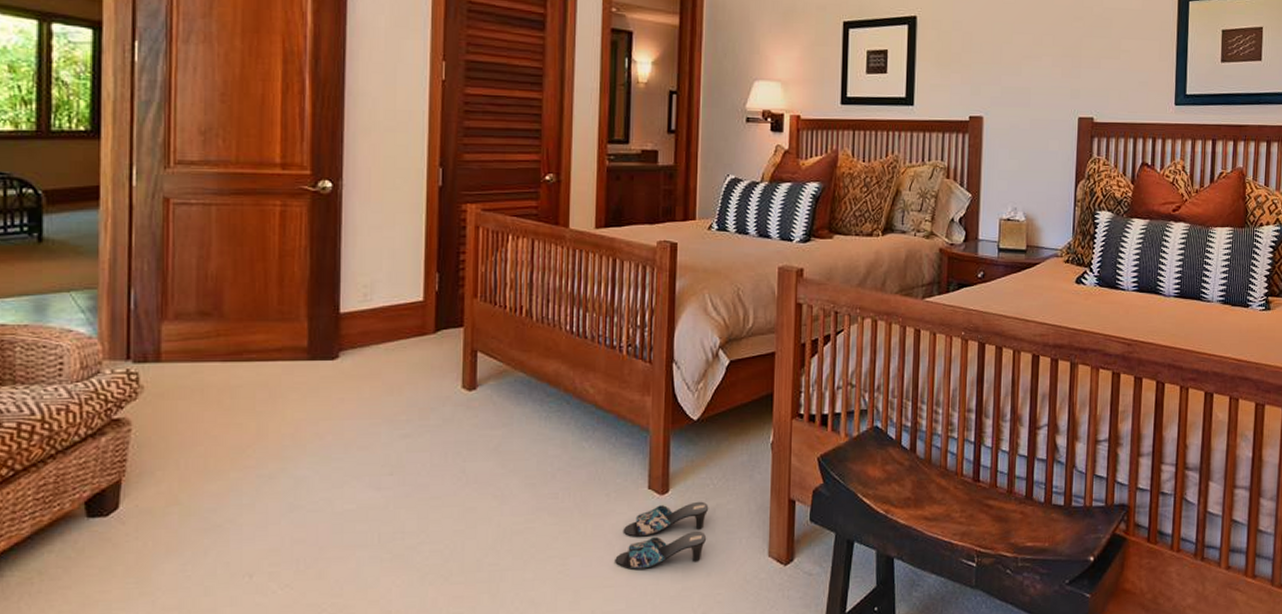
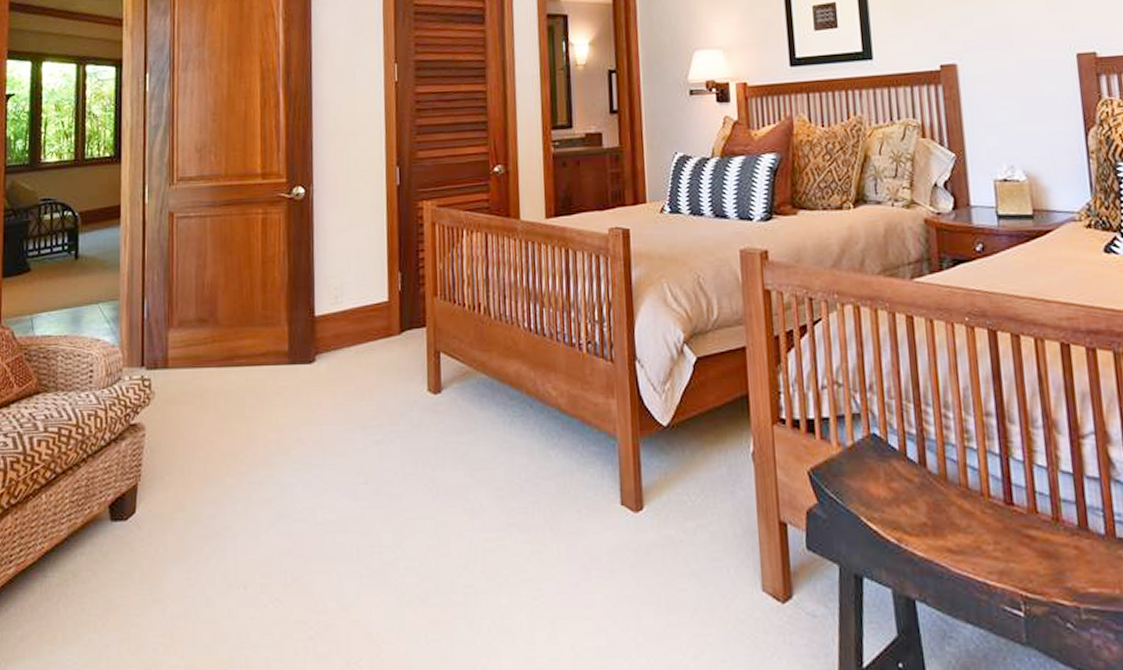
slippers: present [615,501,709,571] -> none [592,521,690,601]

